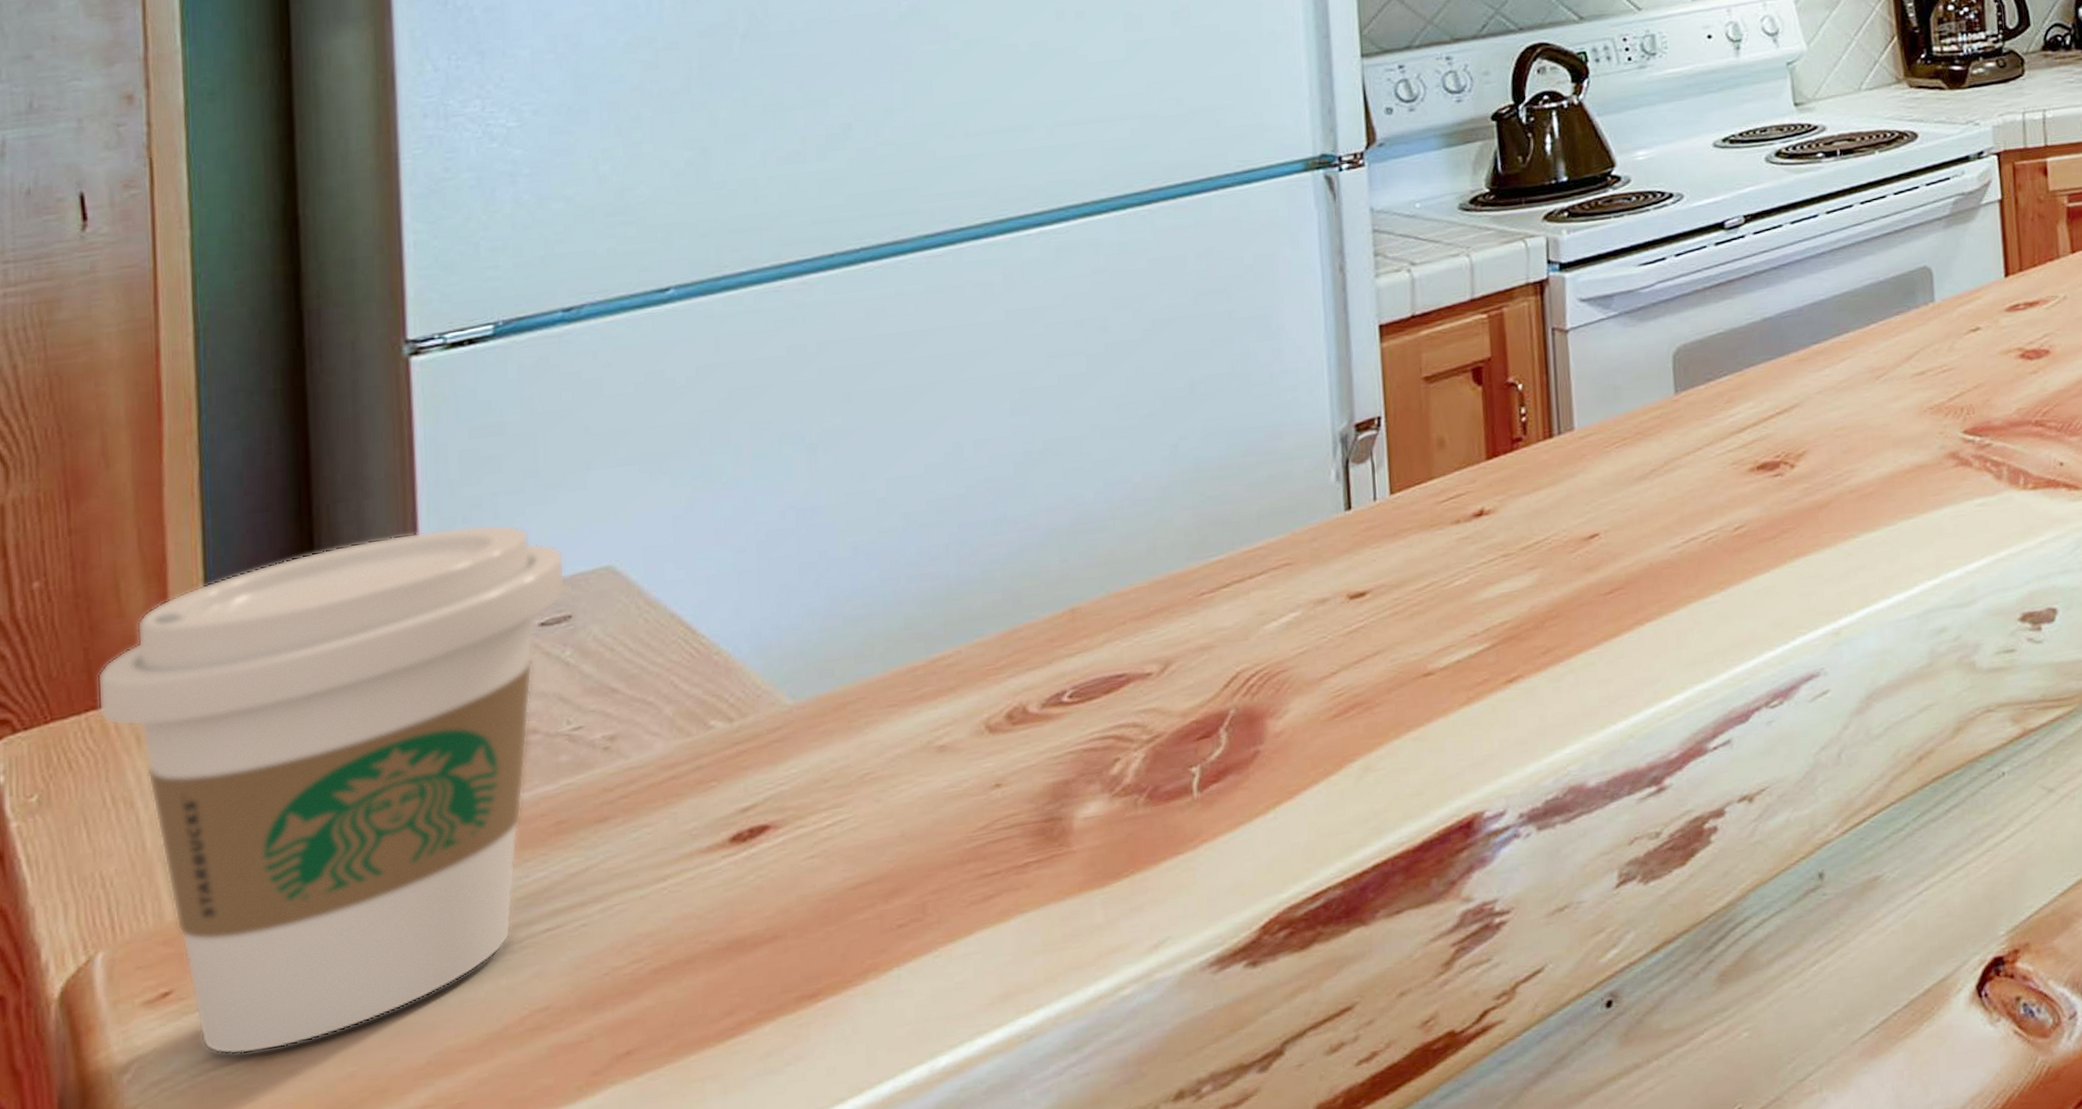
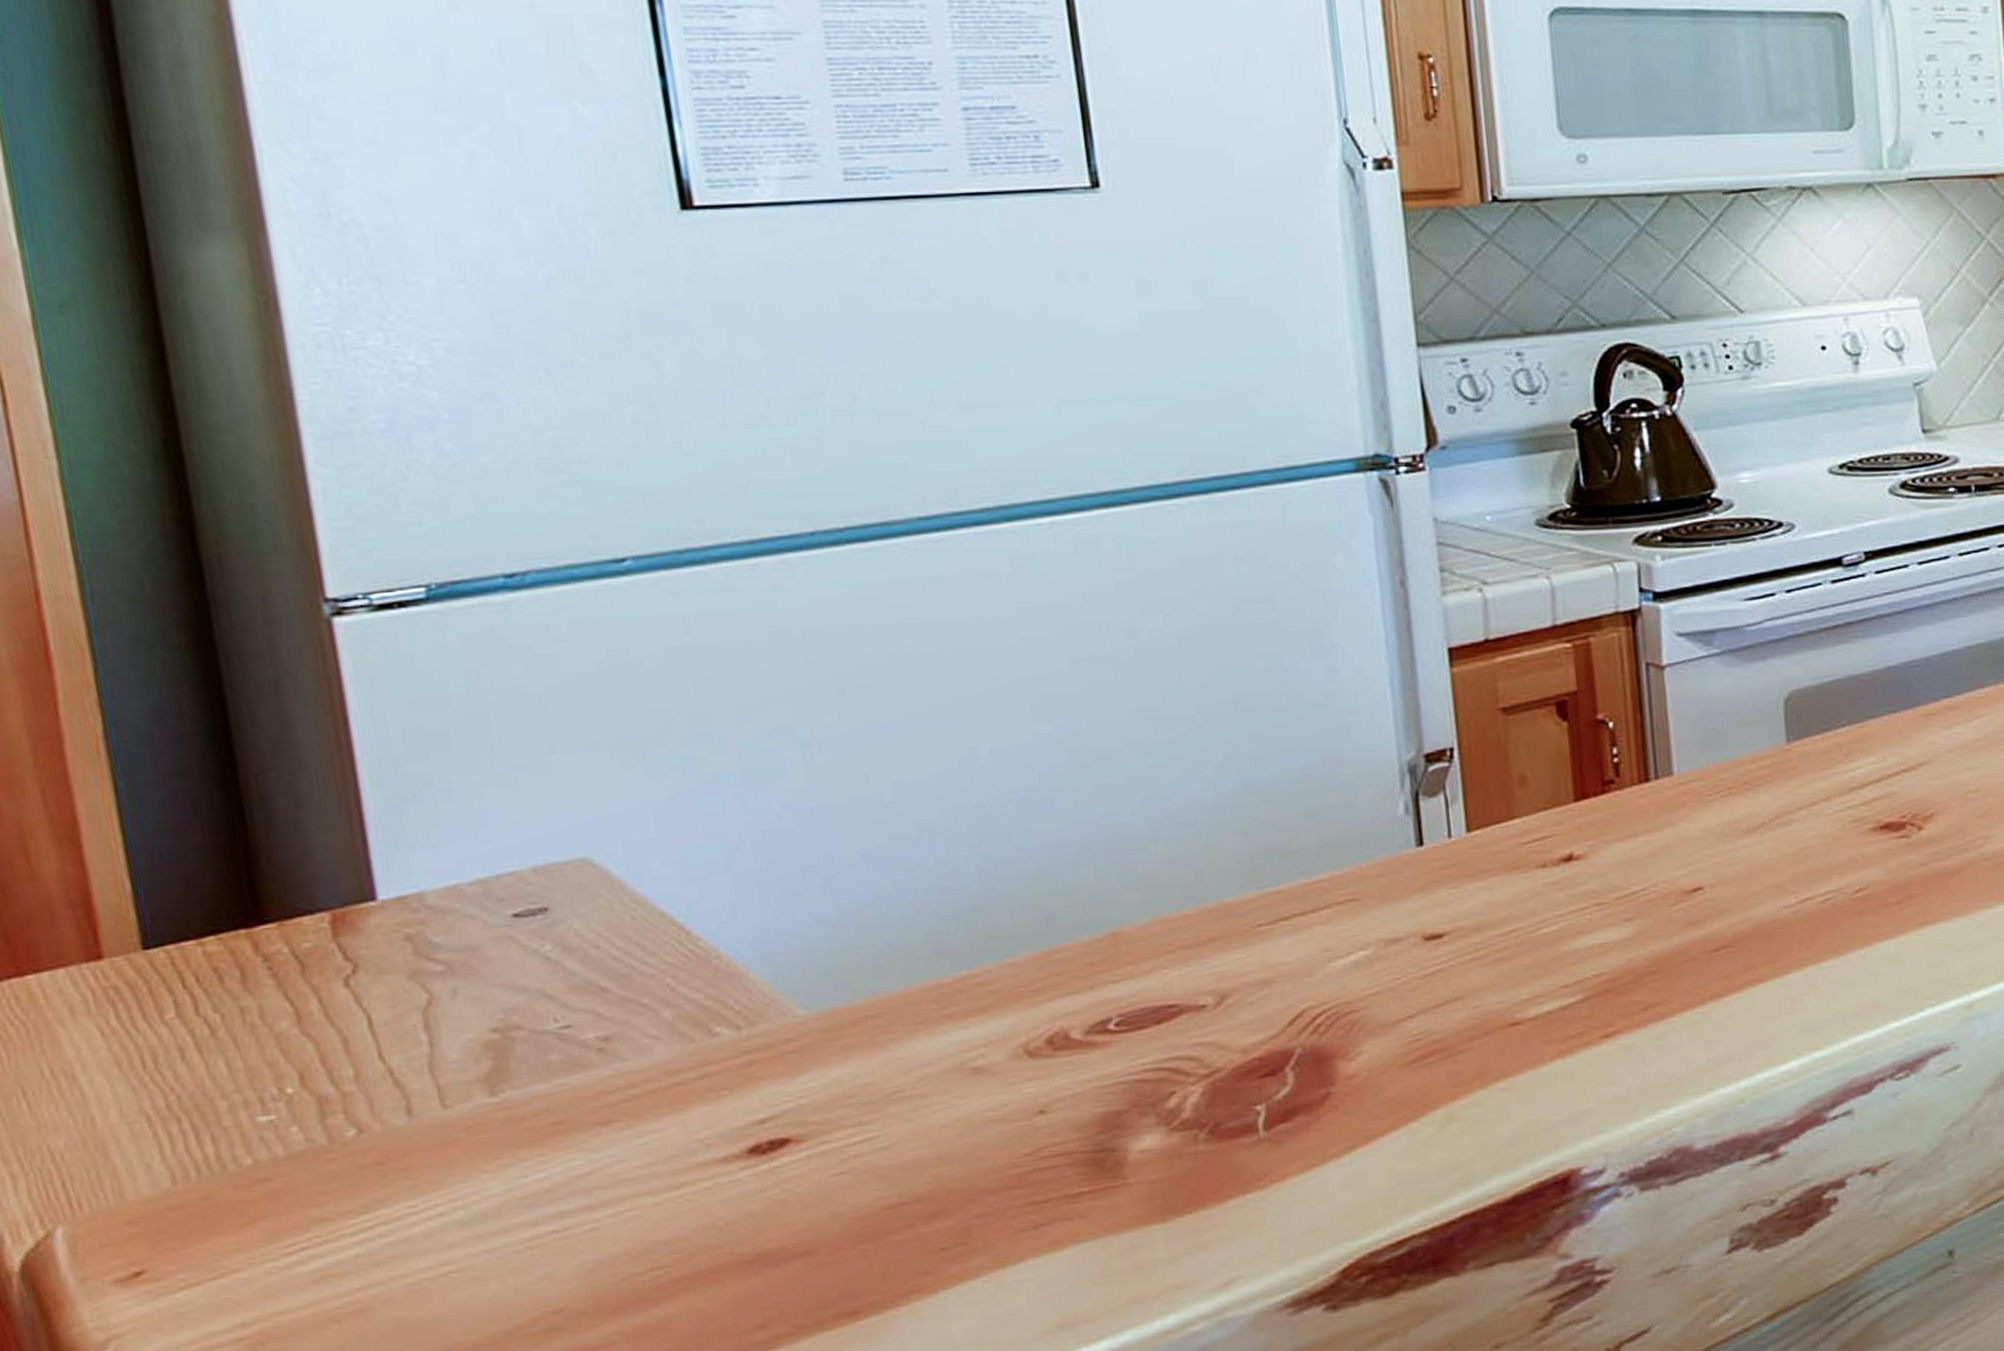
coffee cup: present [97,524,566,1055] -> none [15,805,539,1338]

